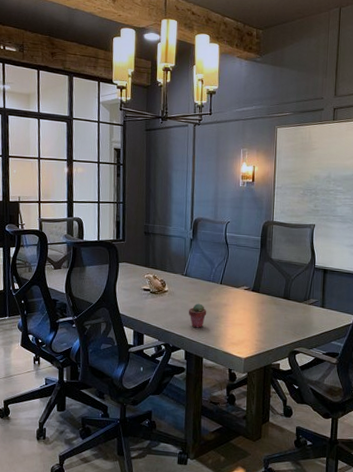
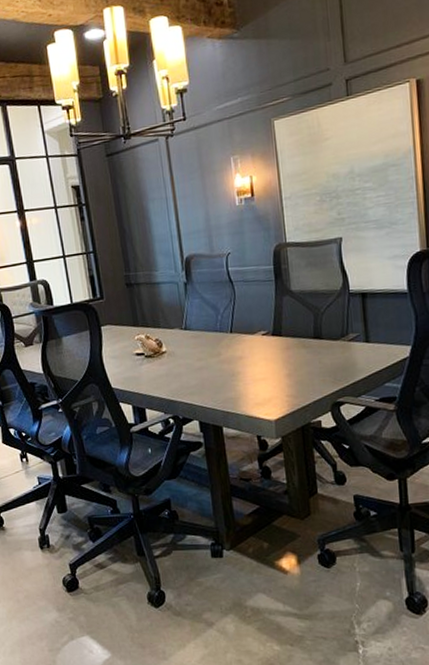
potted succulent: present [188,303,207,328] -> none [195,361,219,392]

